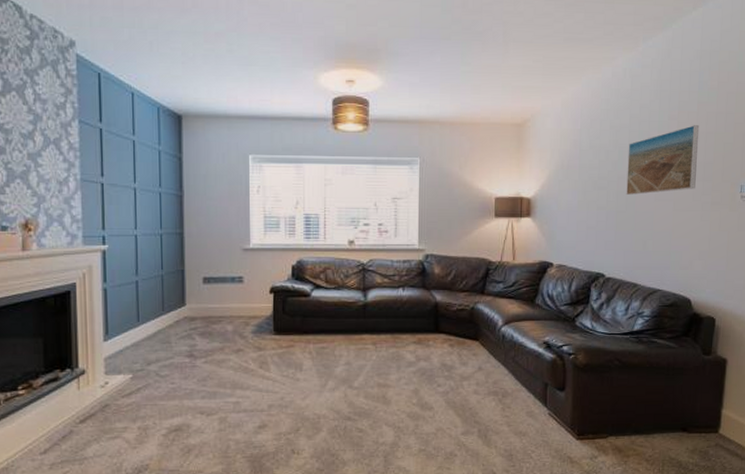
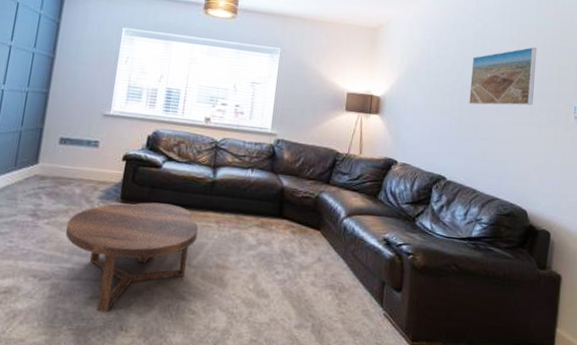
coffee table: none [224,331,356,439] -> present [65,202,199,313]

